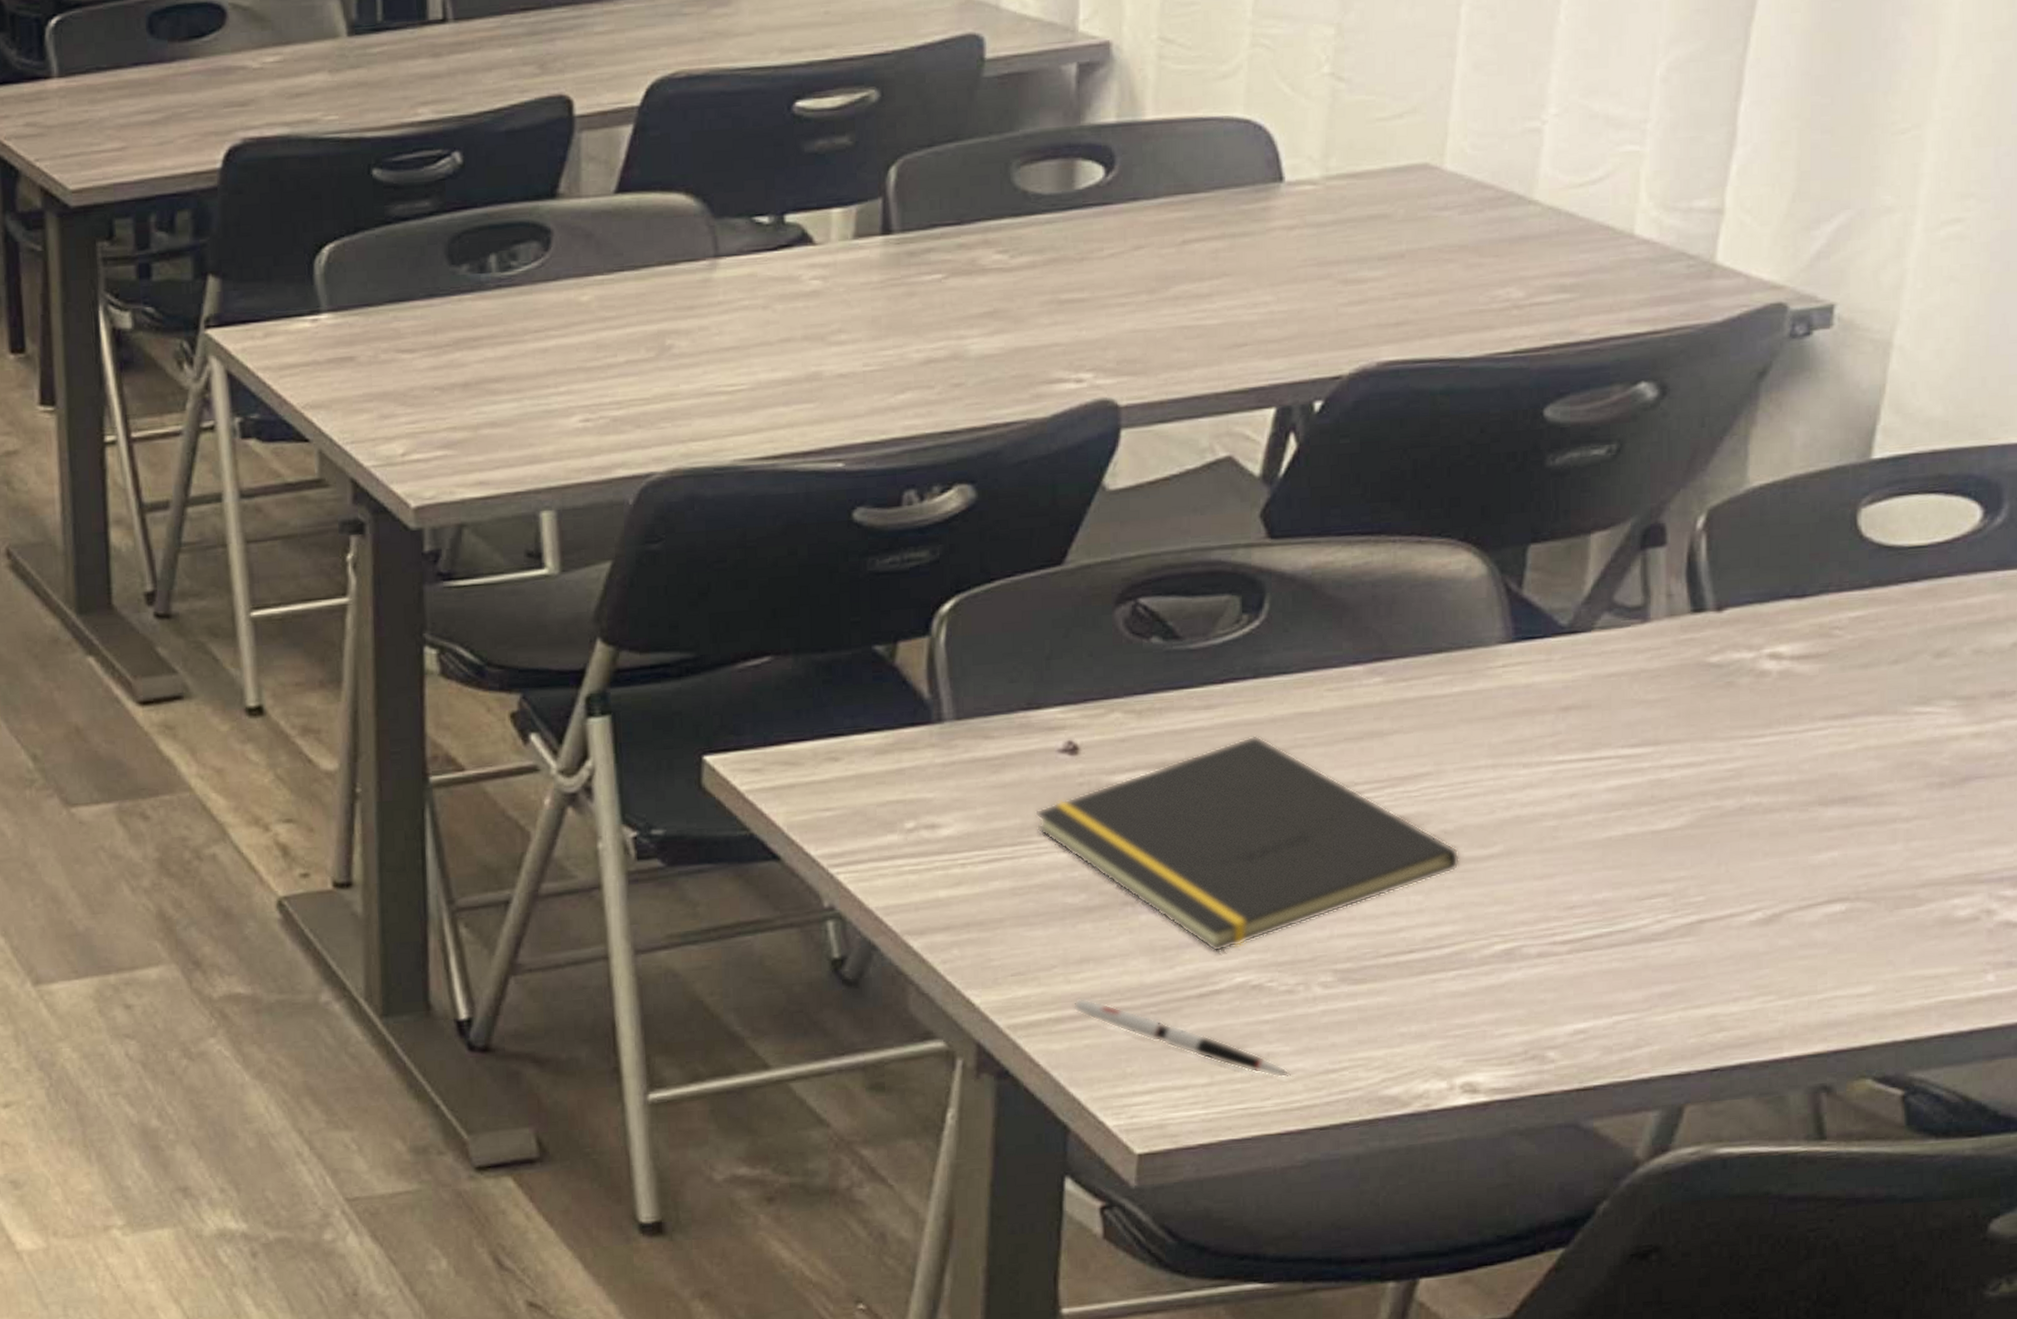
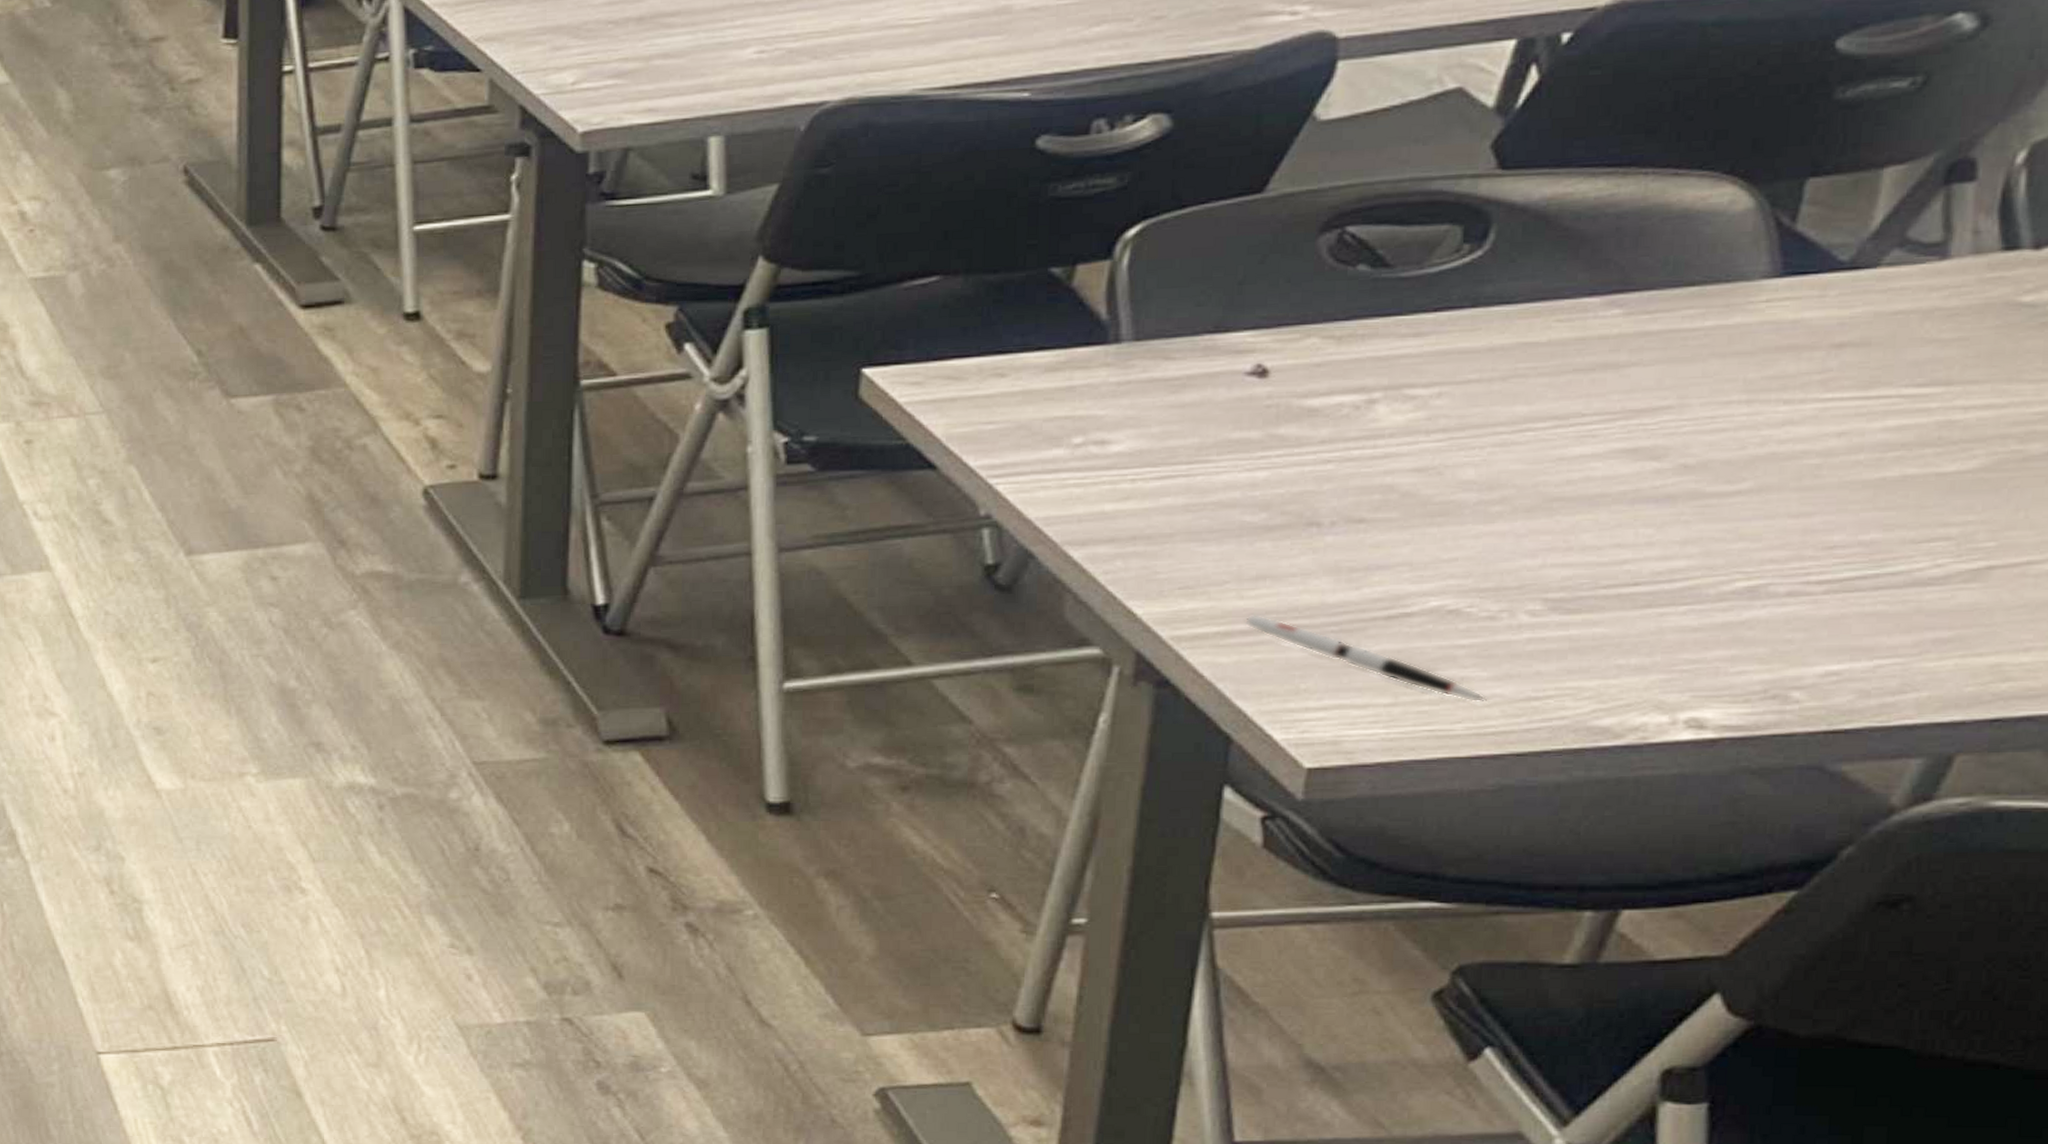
notepad: present [1035,735,1459,953] -> none [1216,364,1700,576]

